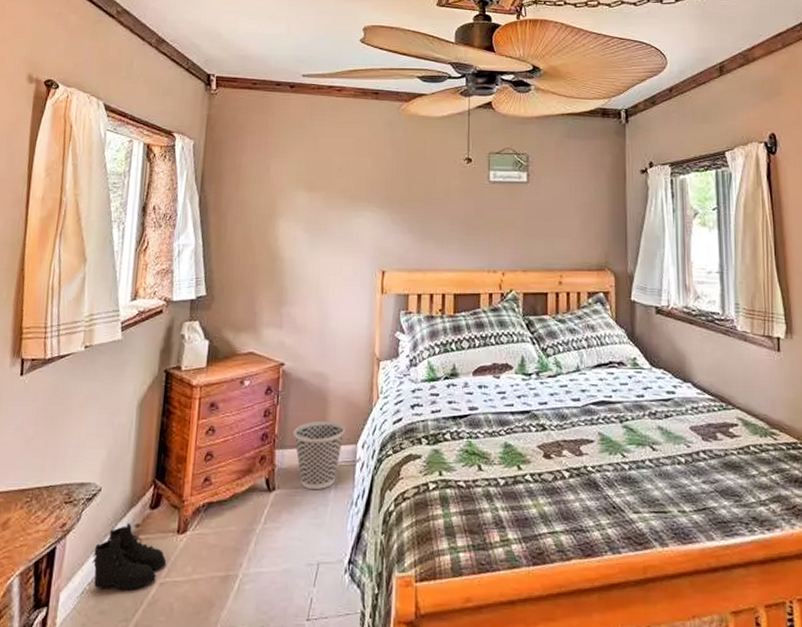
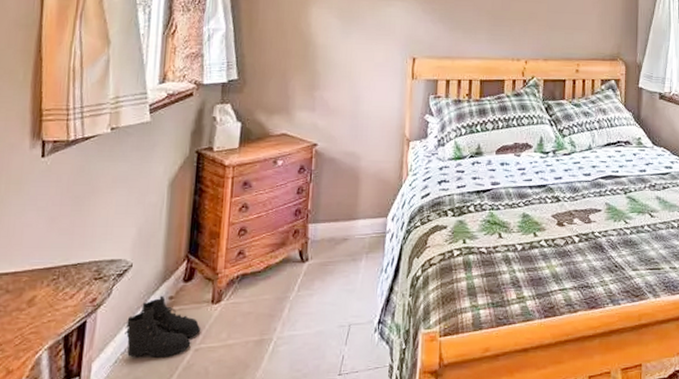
wastebasket: present [293,420,346,489] -> none [326,196,377,259]

